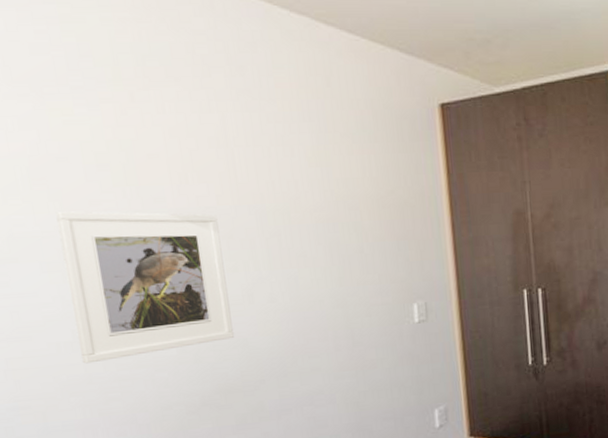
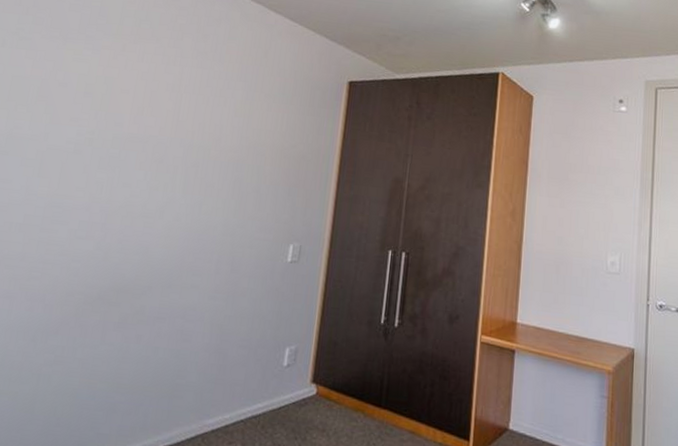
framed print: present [56,211,235,364] -> none [23,122,156,246]

